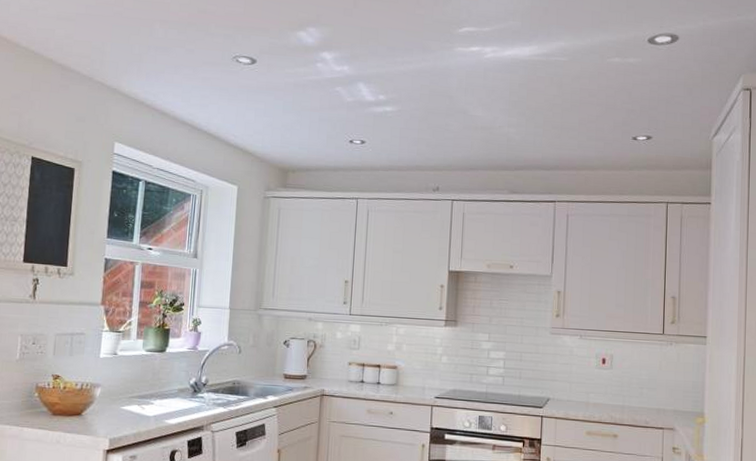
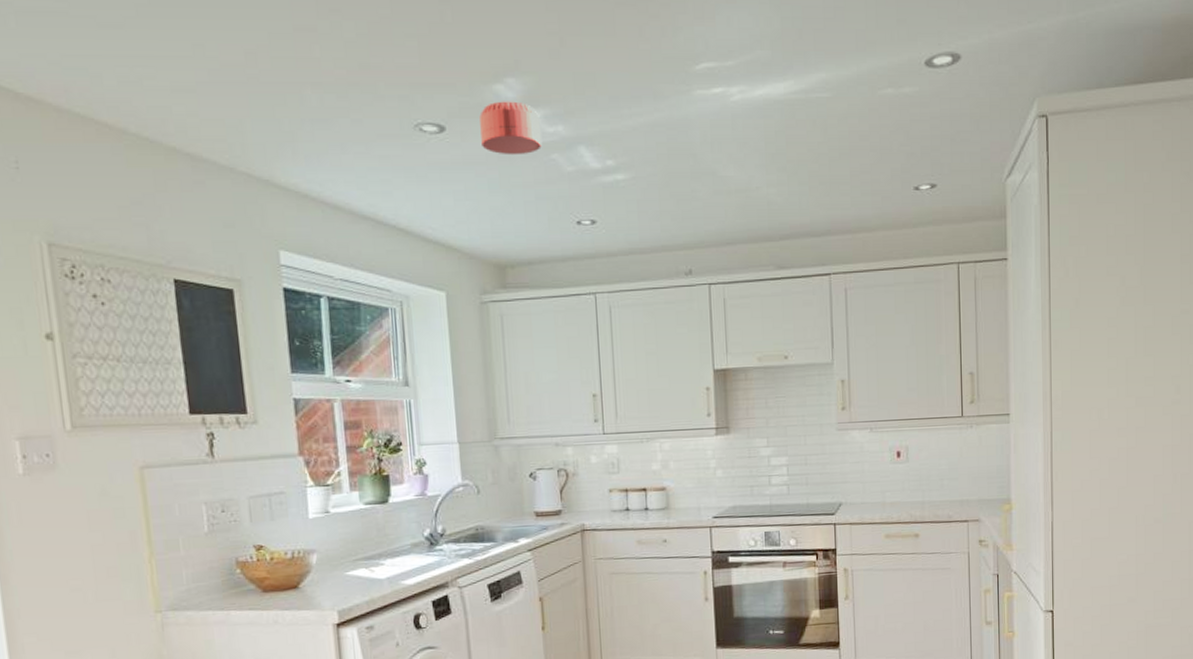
smoke detector: none [282,44,331,86] -> present [479,101,542,155]

